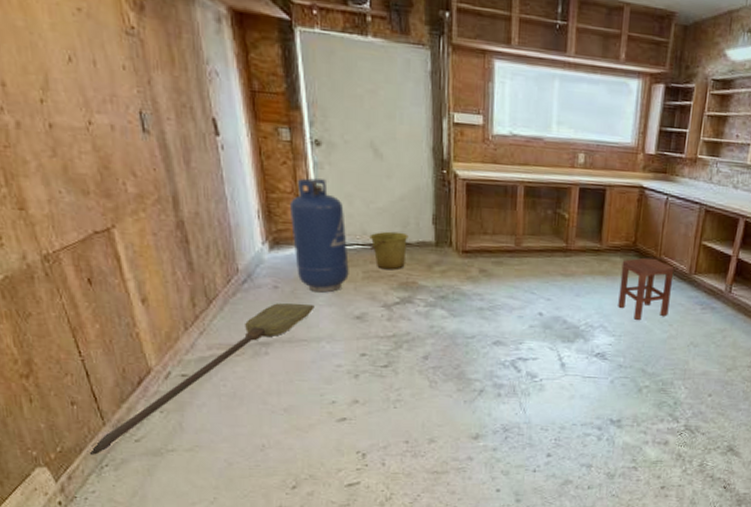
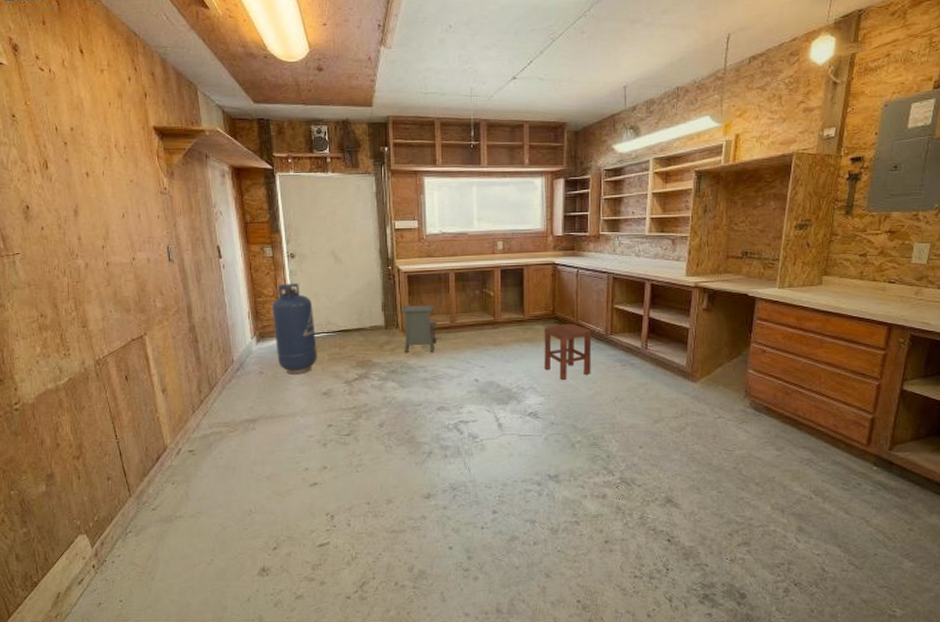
broom: present [87,303,315,455] -> none [116,384,291,523]
bucket: present [369,231,409,270] -> none [333,319,363,352]
step stool: none [456,220,500,278] -> present [401,305,438,354]

